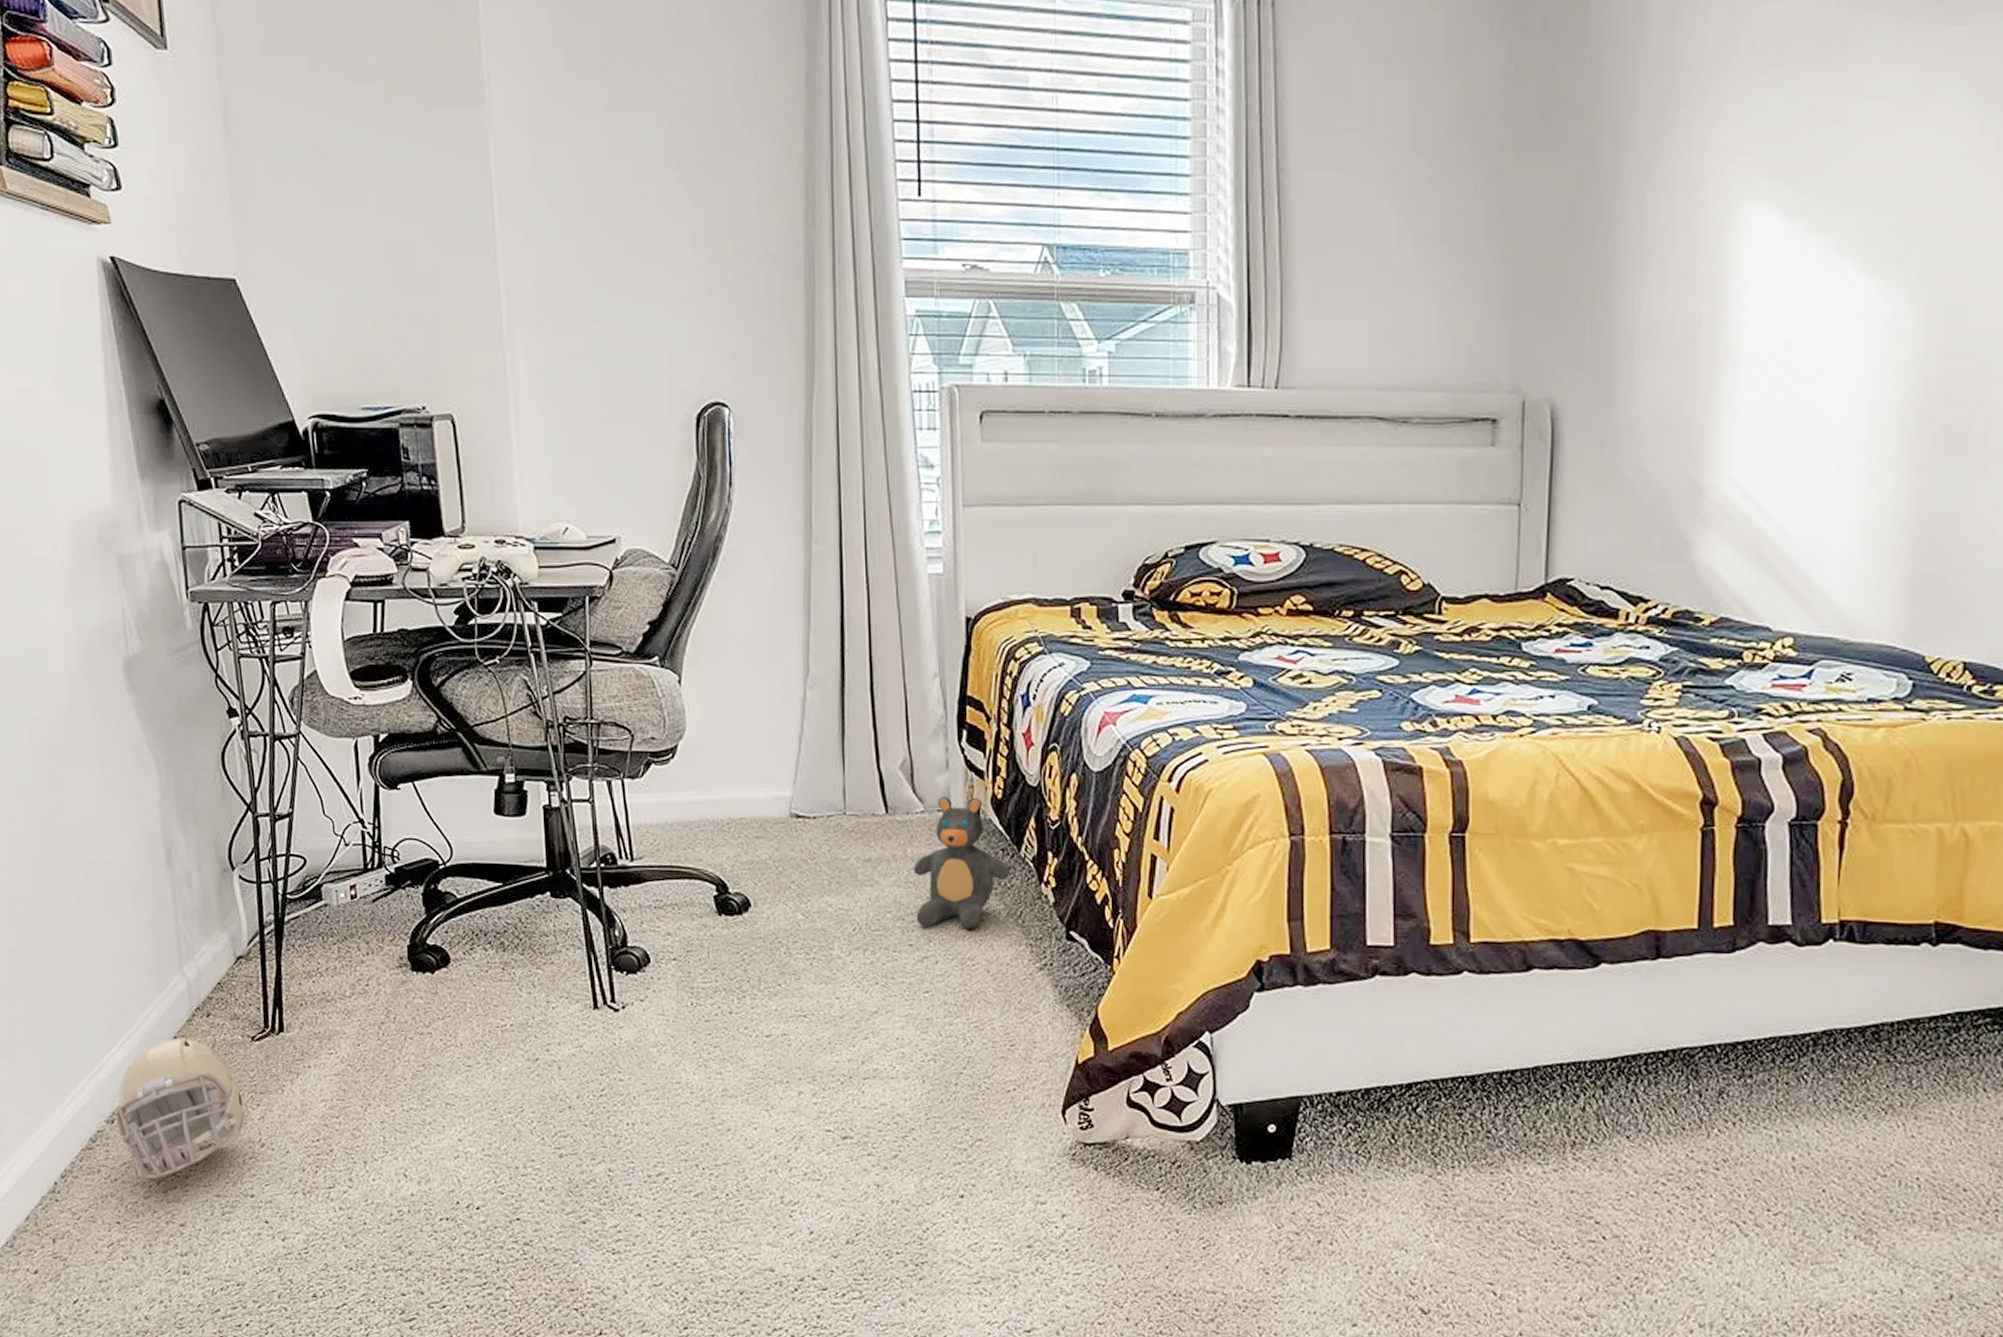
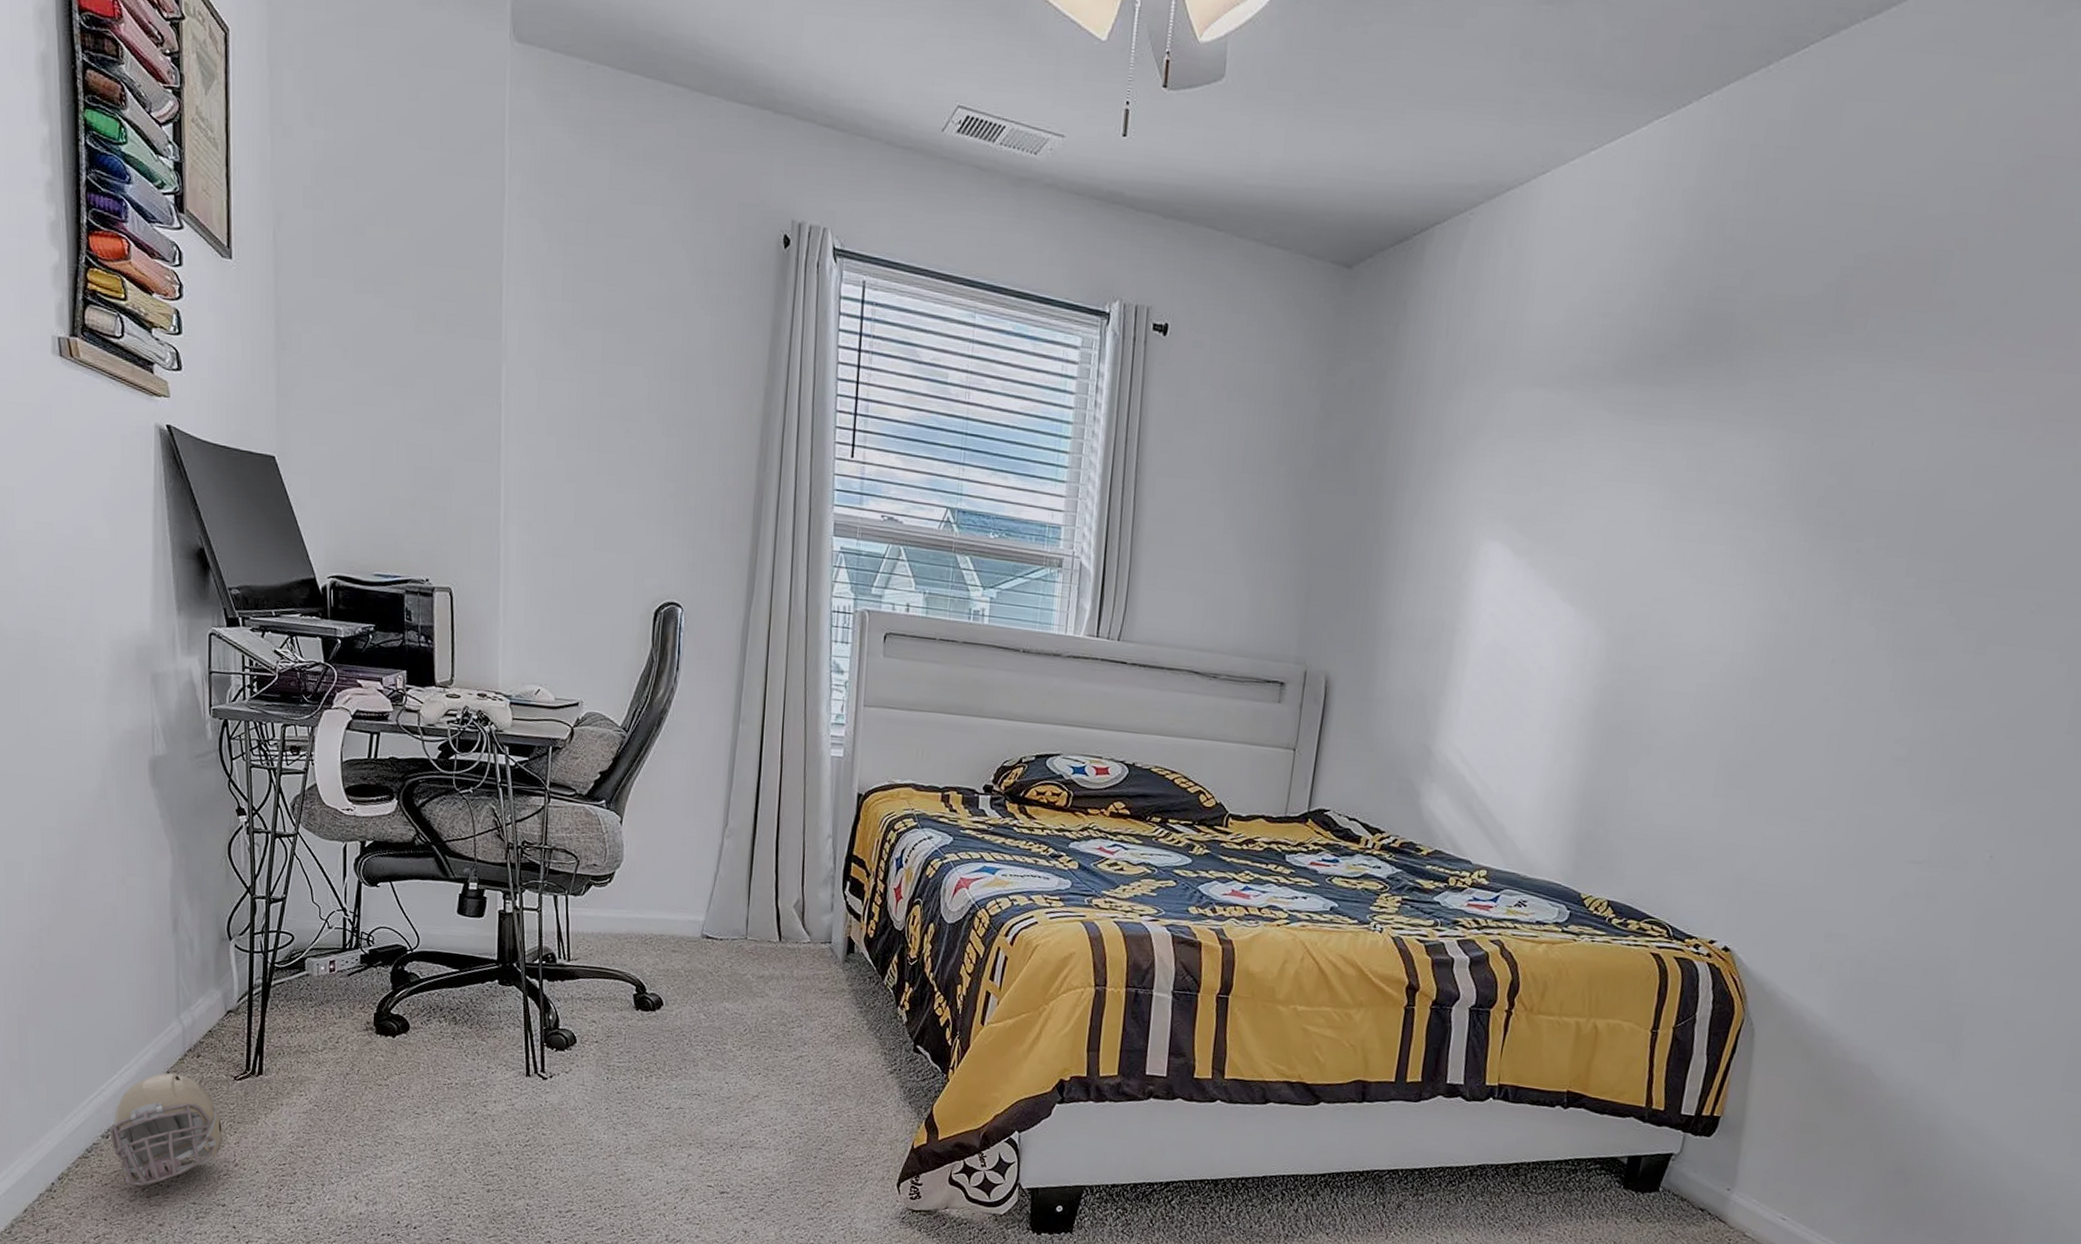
stuffed animal: present [913,797,1010,930] -> none [796,932,874,1038]

